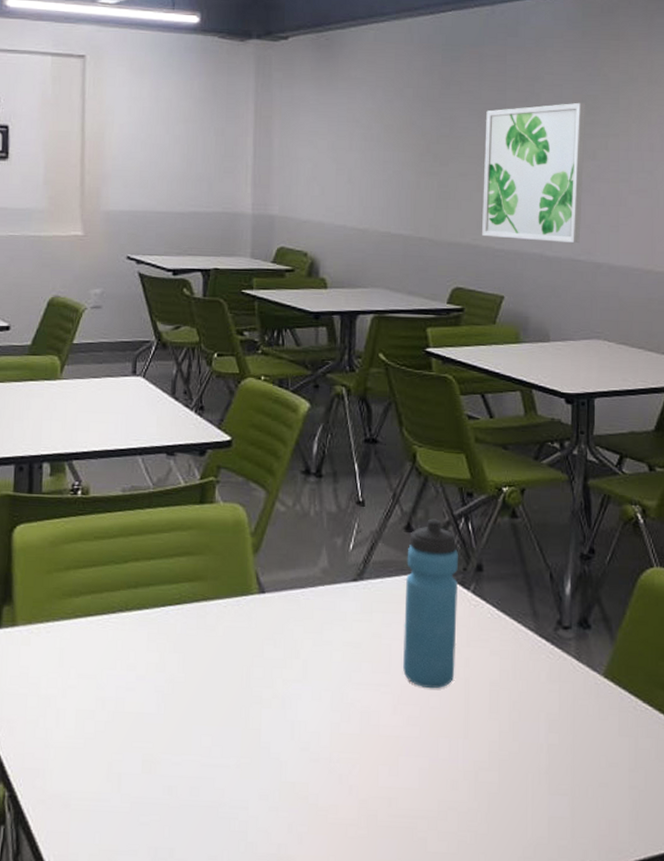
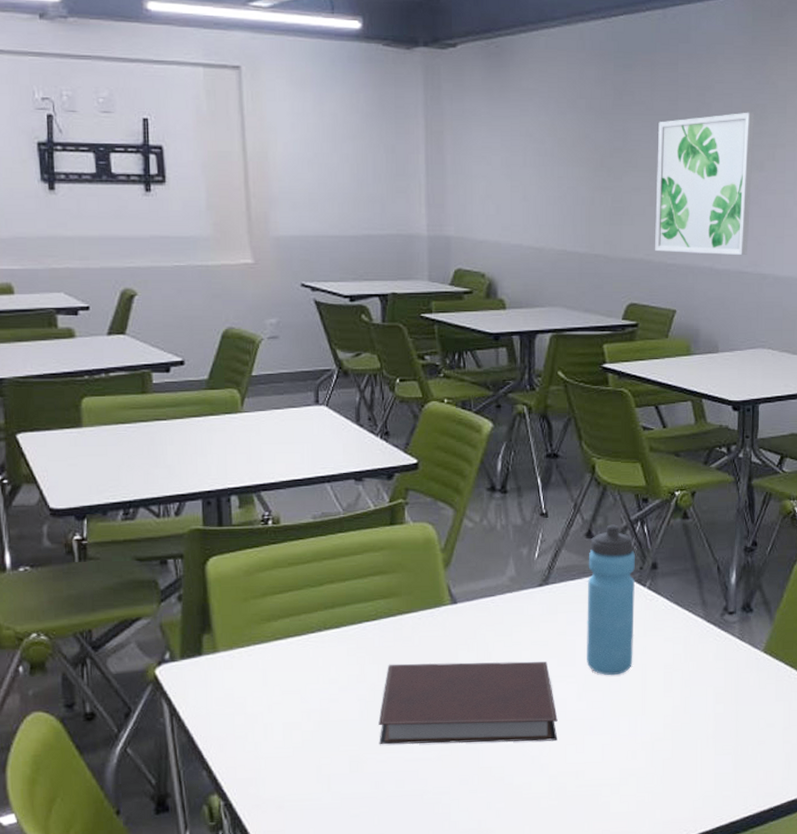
notebook: none [175,654,370,759] -> present [378,661,558,745]

